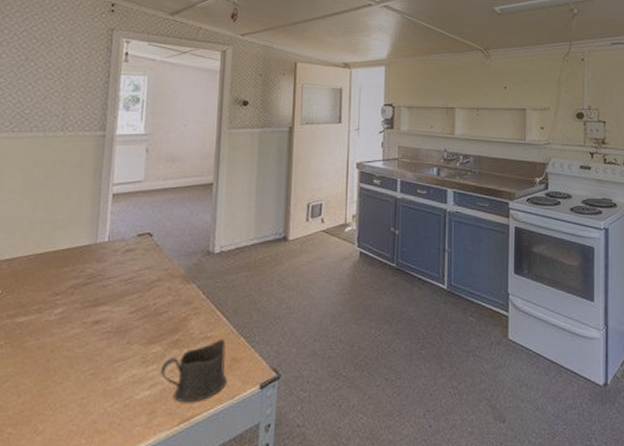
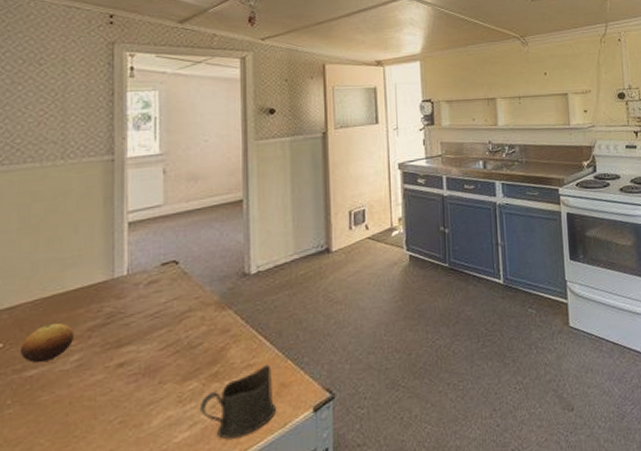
fruit: none [14,278,61,312] -> present [19,323,75,364]

